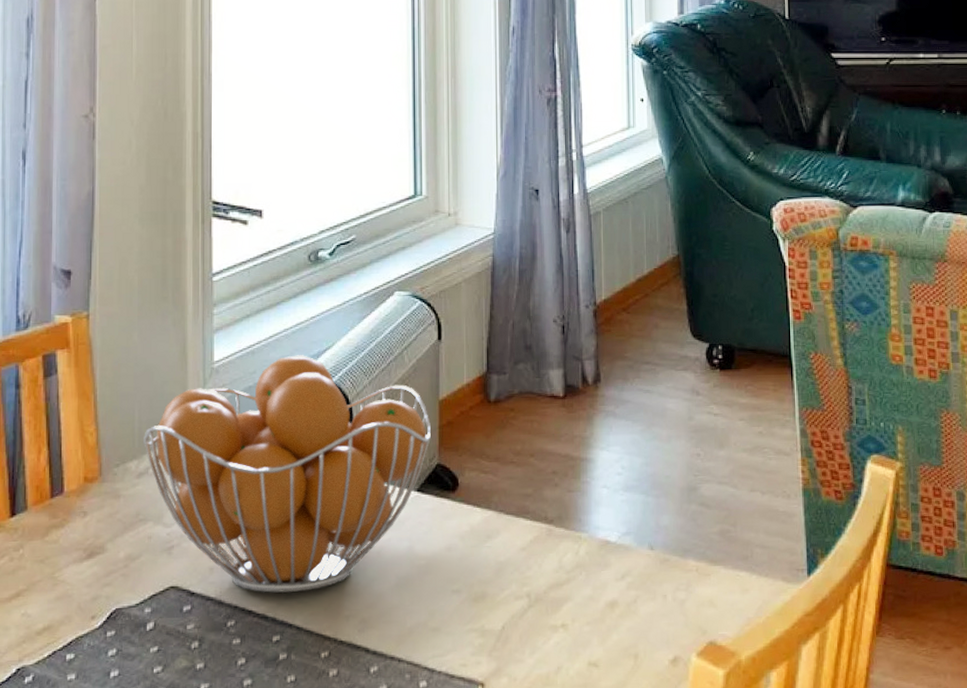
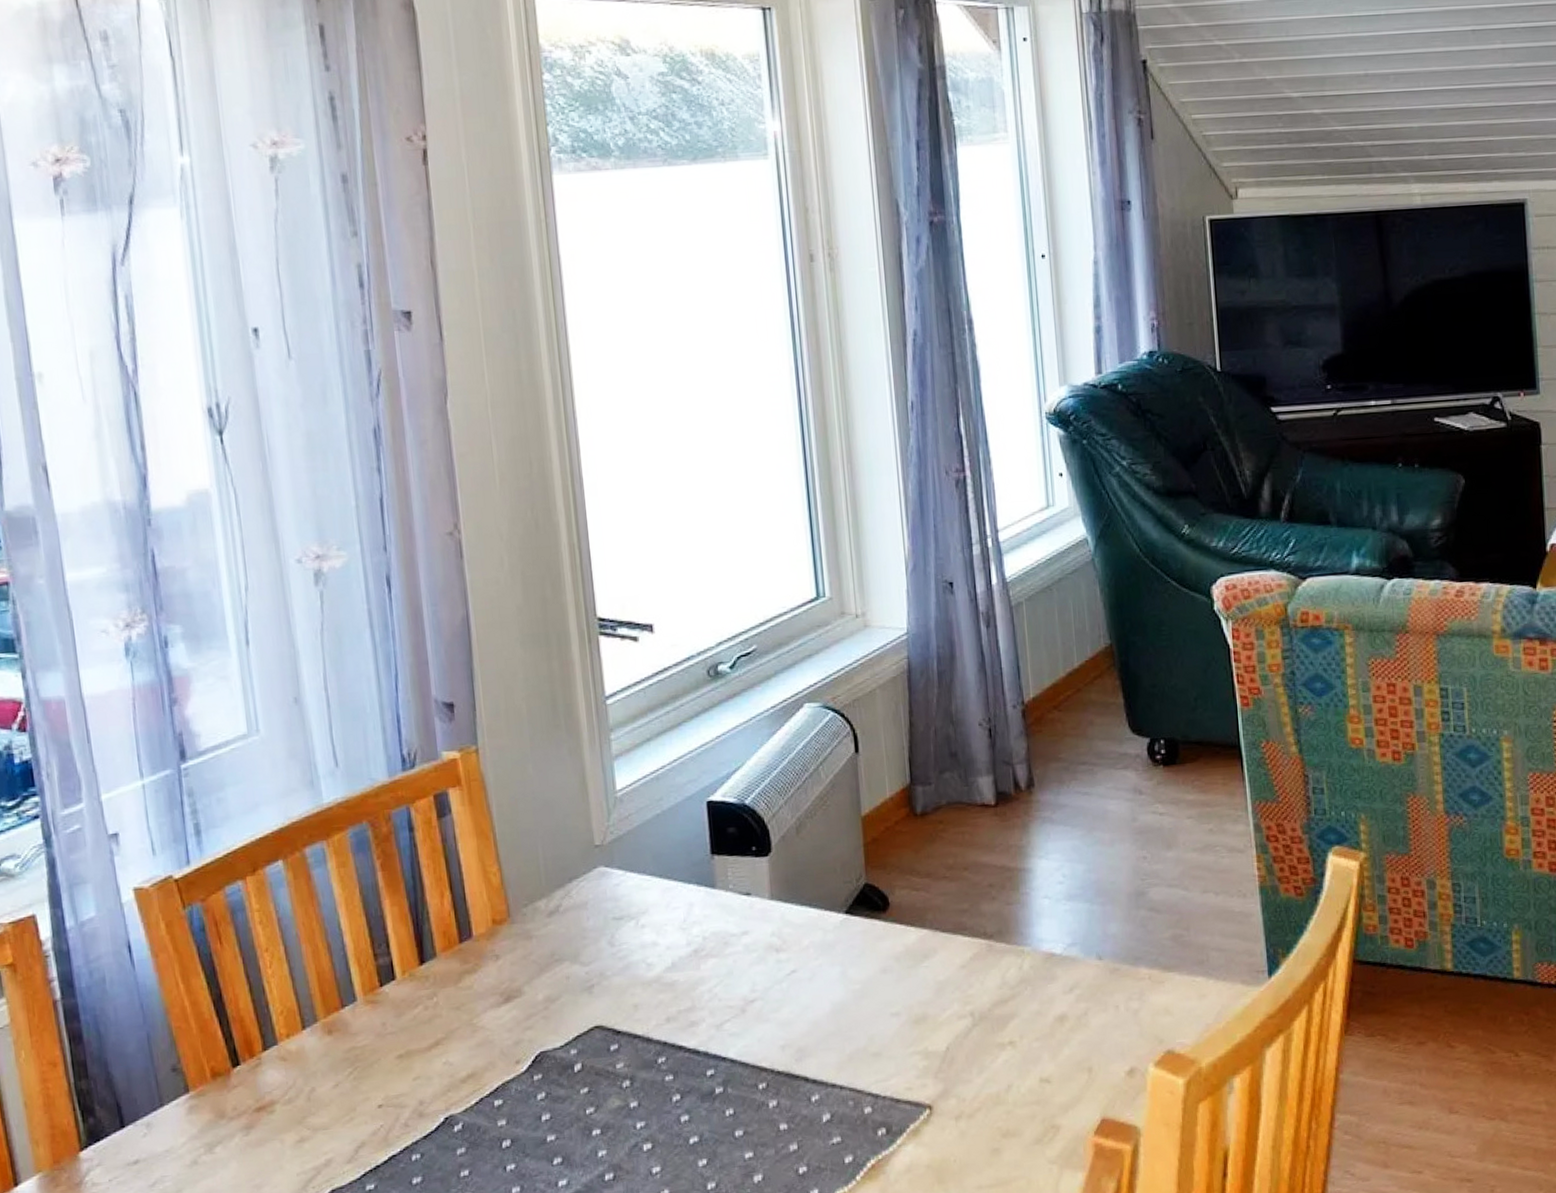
fruit basket: present [144,355,431,593] -> none [550,777,856,1027]

